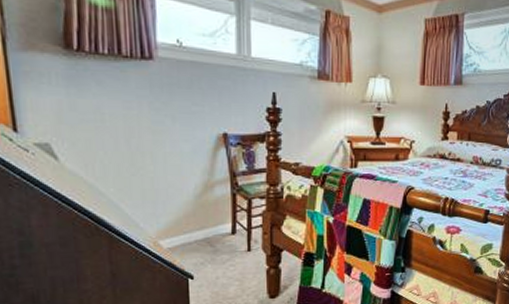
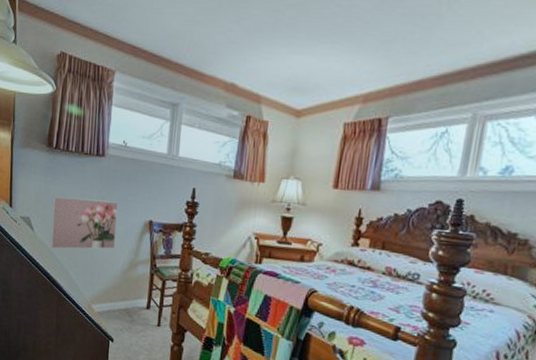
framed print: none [84,113,182,180] -> present [51,196,119,249]

